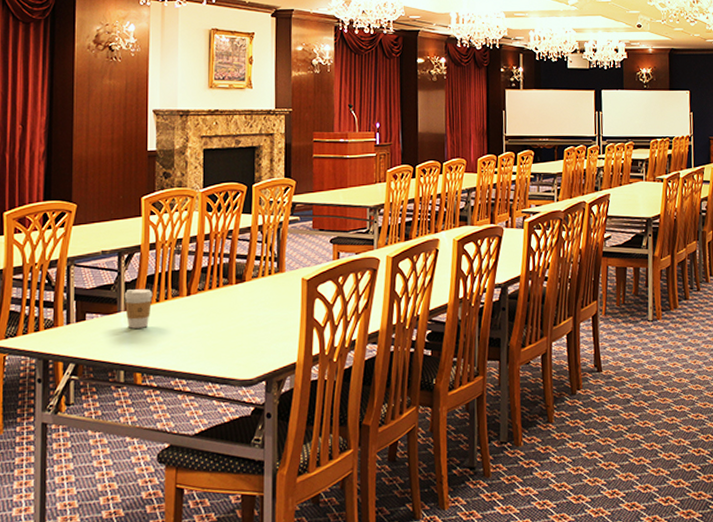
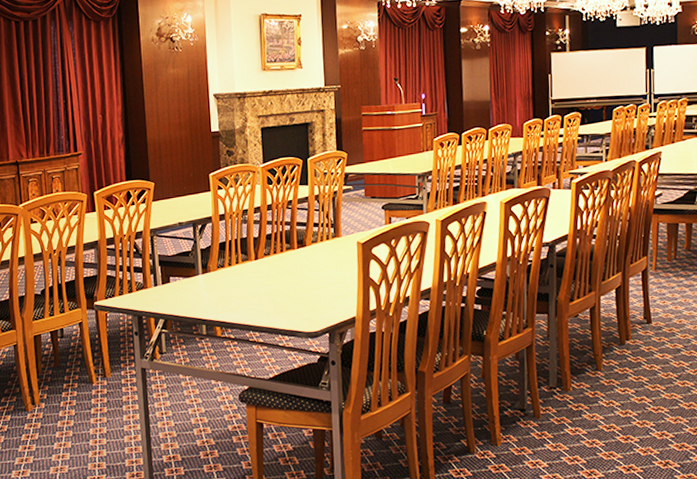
coffee cup: present [124,289,153,329] -> none [201,255,225,289]

